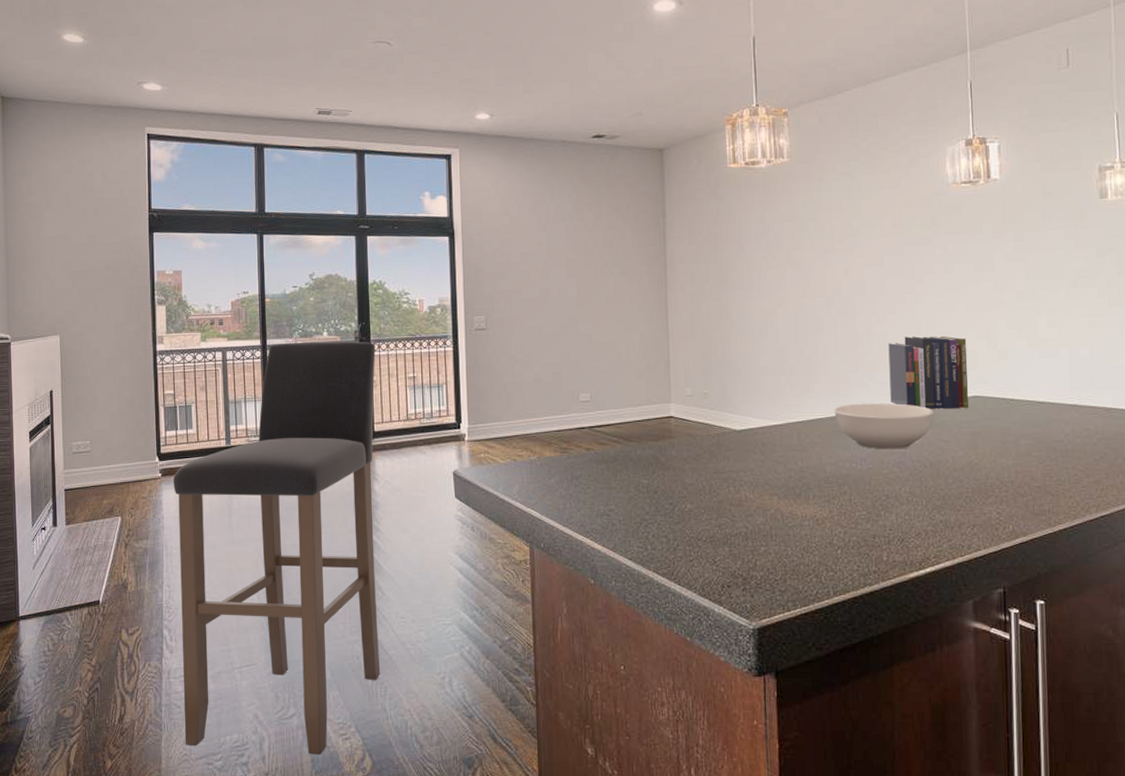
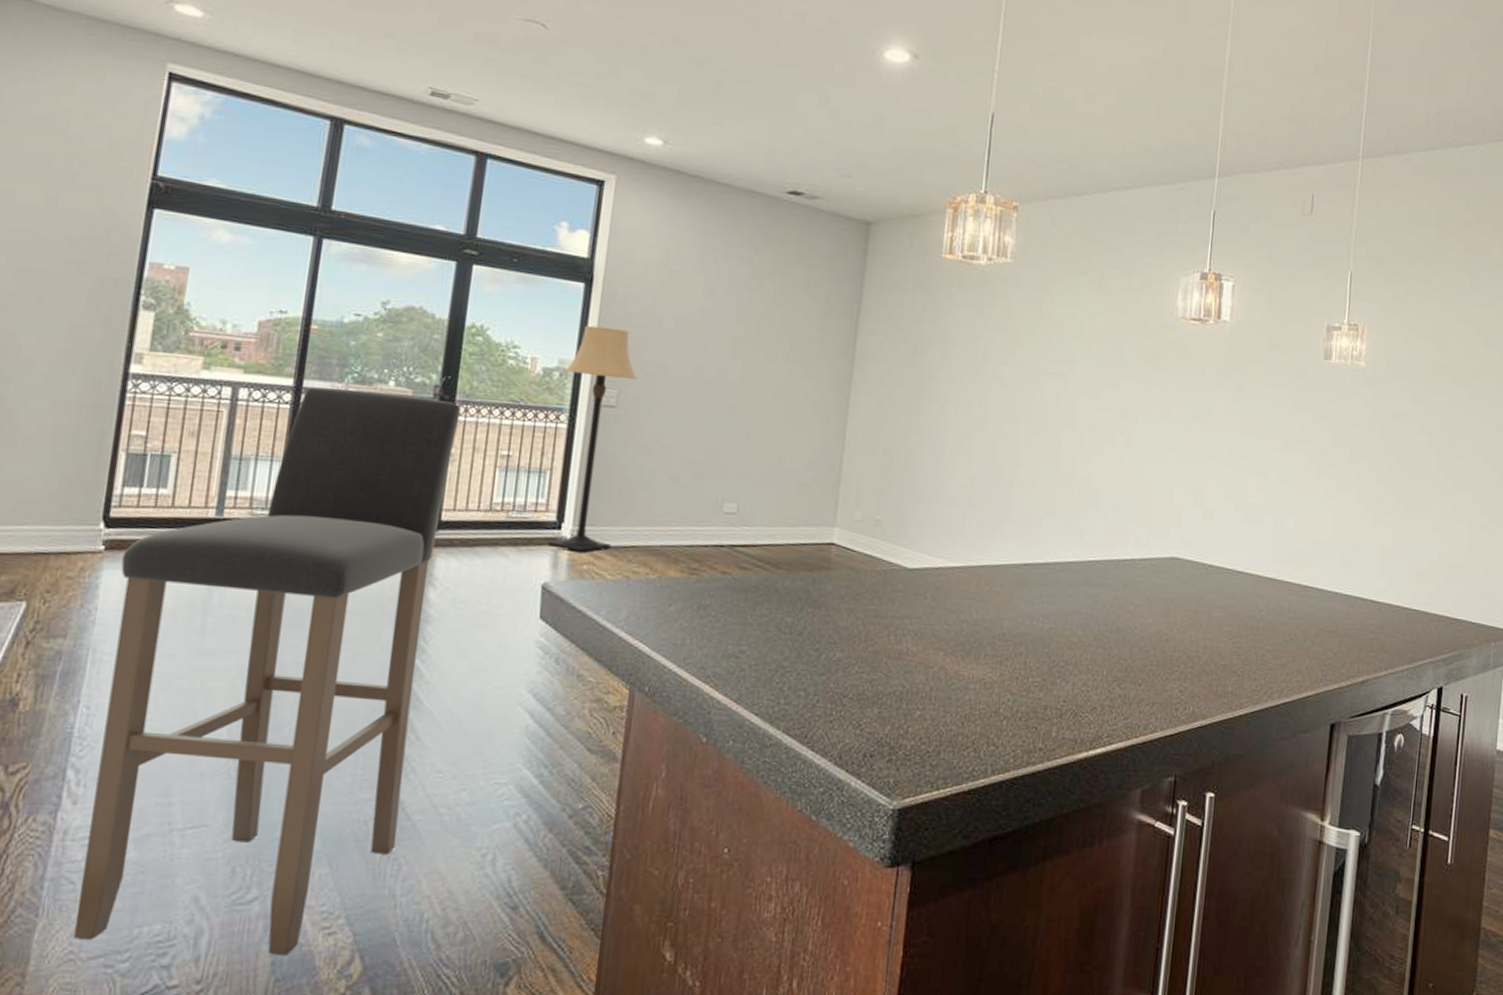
lamp: none [444,268,499,445] -> present [547,325,638,553]
bowl: present [834,403,935,450] -> none [1021,551,1129,610]
books: present [888,335,968,409] -> none [1084,482,1174,570]

